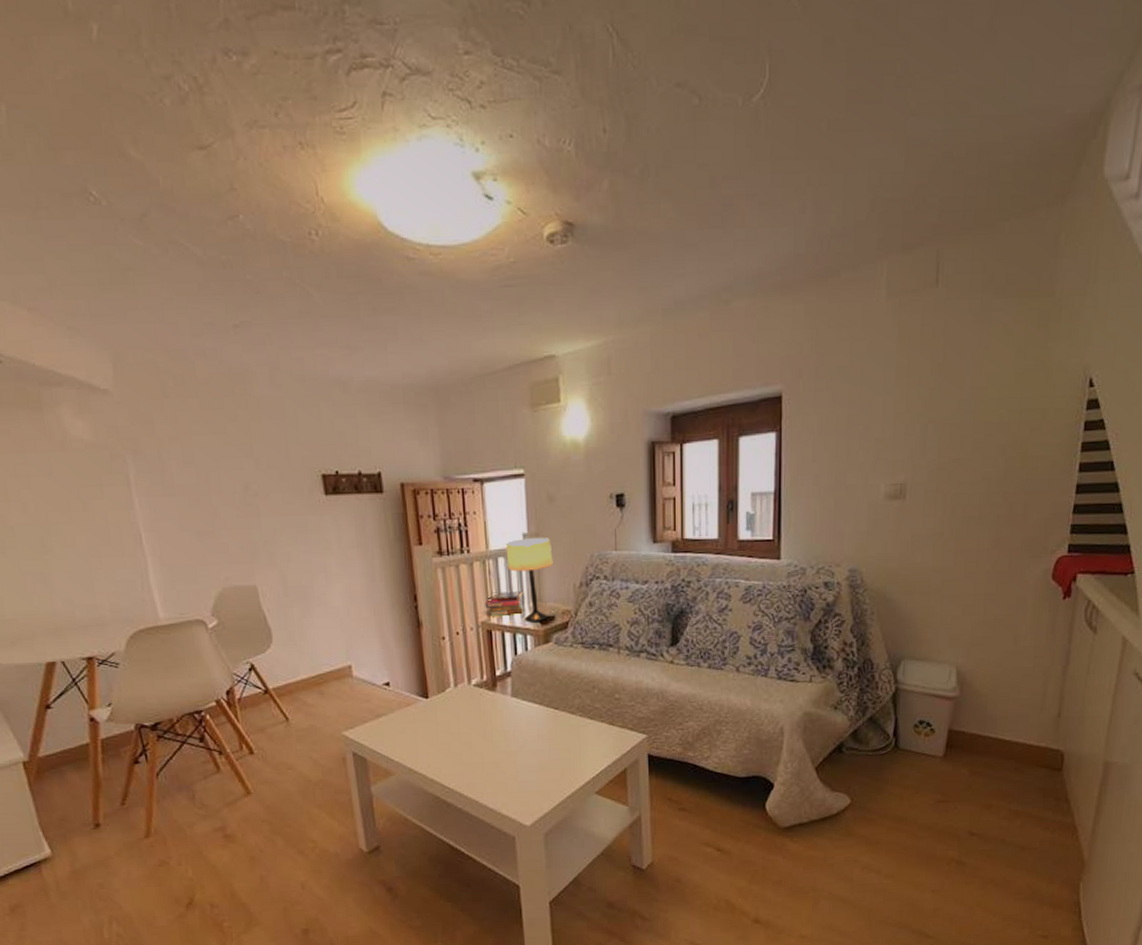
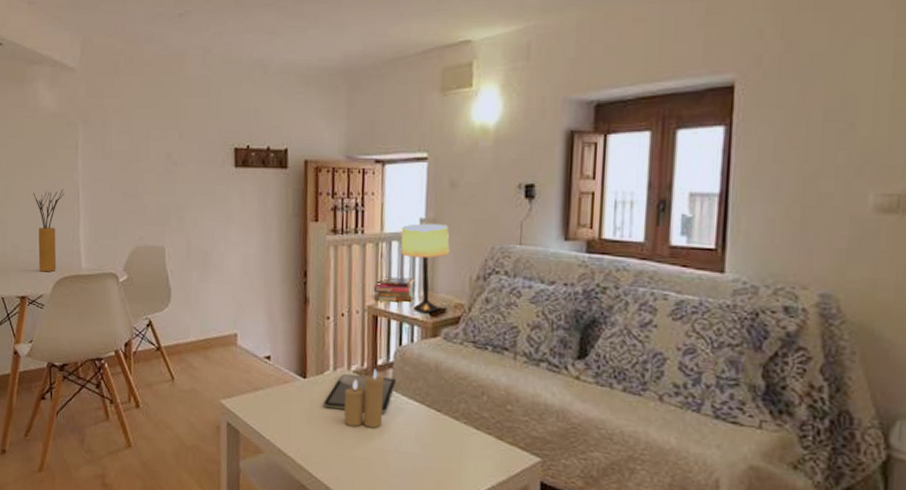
vase: none [80,532,127,628] -> present [33,189,64,273]
tablet: none [447,686,516,723] -> present [322,373,397,414]
candle: none [467,680,507,735] -> present [344,369,385,429]

